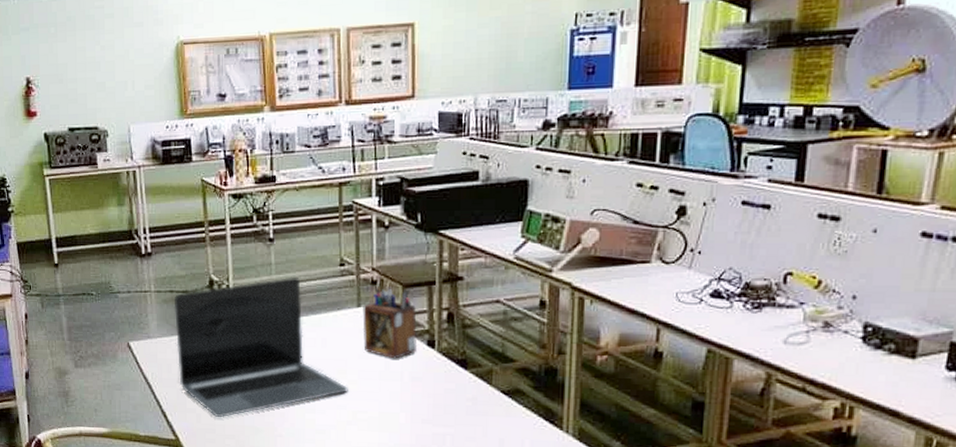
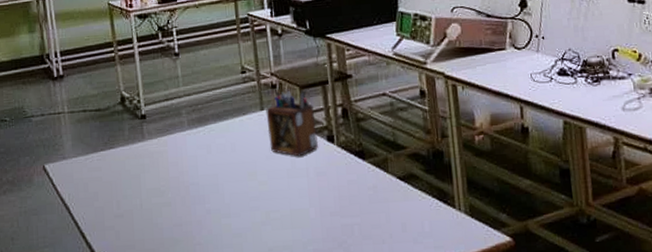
laptop: present [174,276,348,418] -> none [87,87,260,233]

